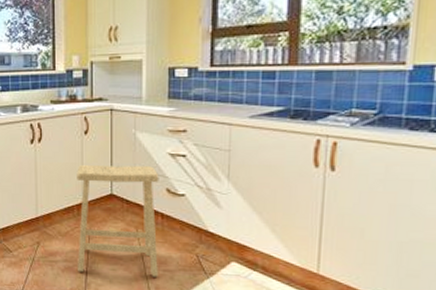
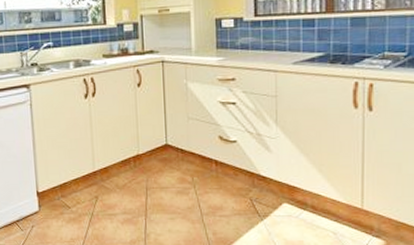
stool: present [77,165,159,278] -> none [131,115,215,224]

